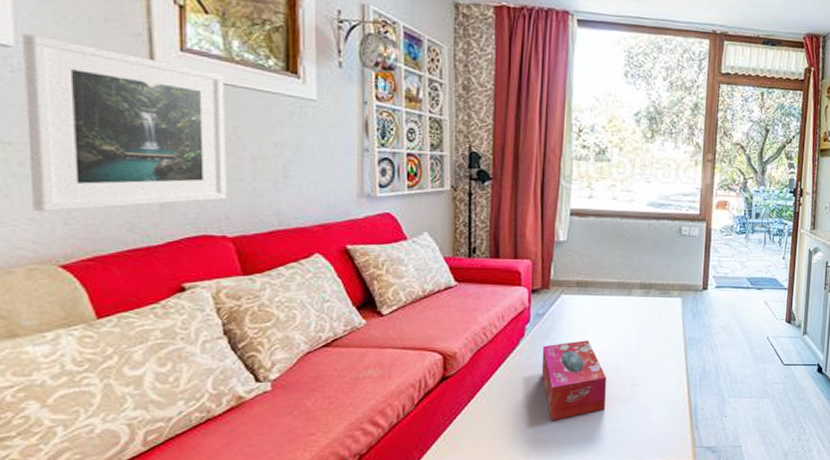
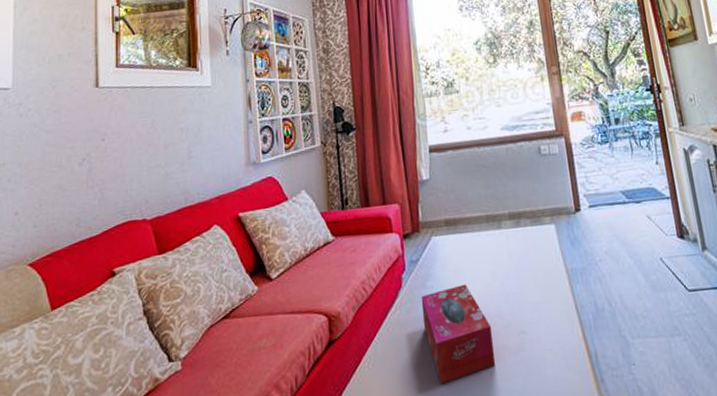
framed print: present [23,33,228,212] -> none [14,76,147,219]

